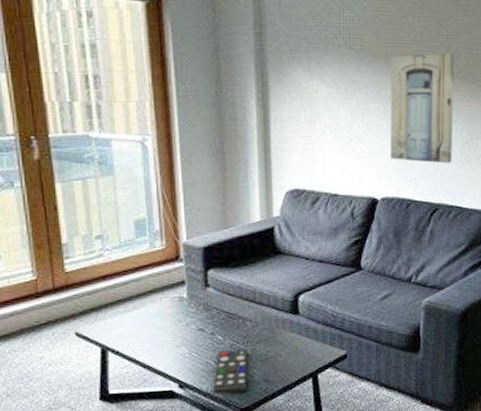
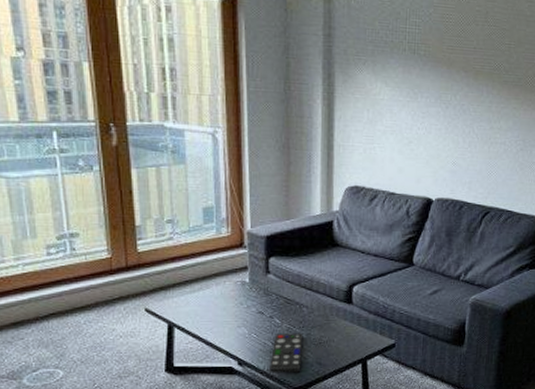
wall art: present [390,53,455,164] -> none [447,61,515,170]

